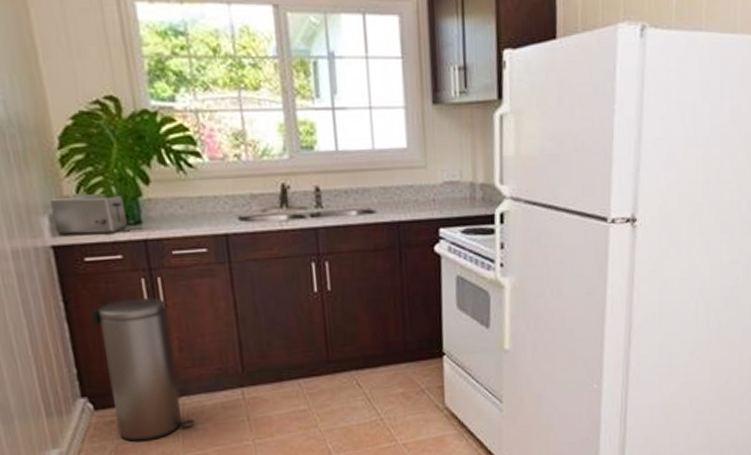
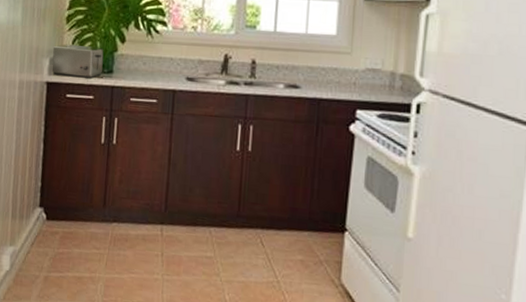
pedal bin: present [91,298,195,442] -> none [59,132,119,257]

